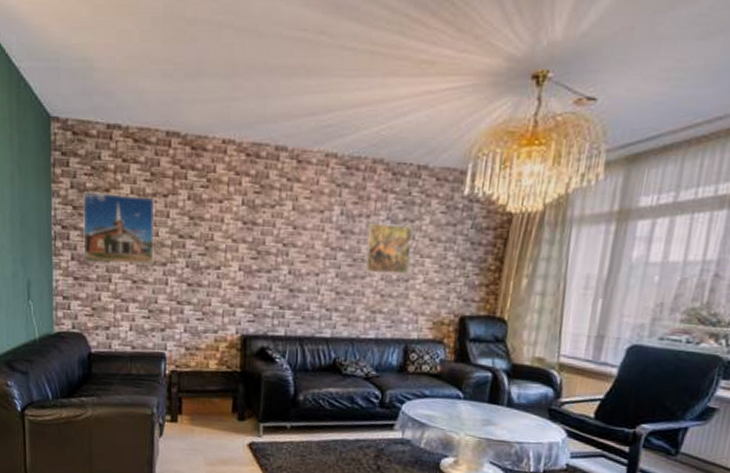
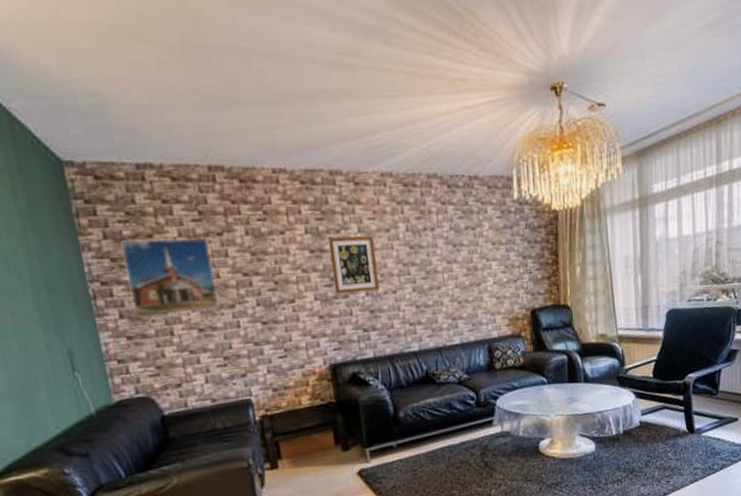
wall art: none [260,212,307,270] -> present [329,235,380,295]
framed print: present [364,222,413,275] -> none [434,233,480,283]

